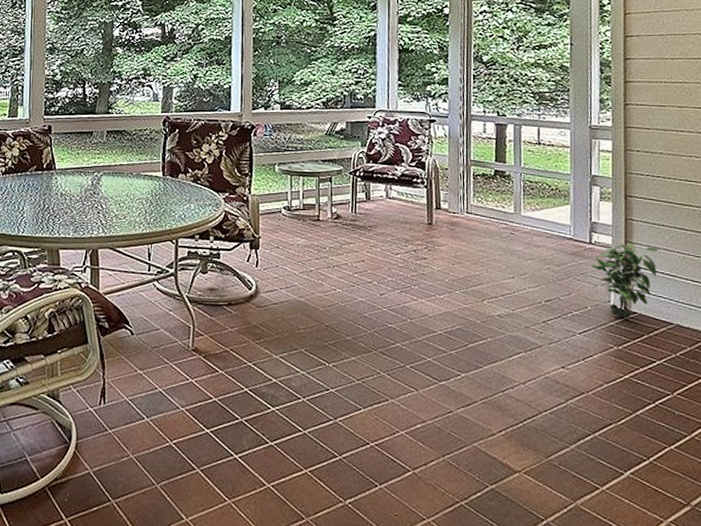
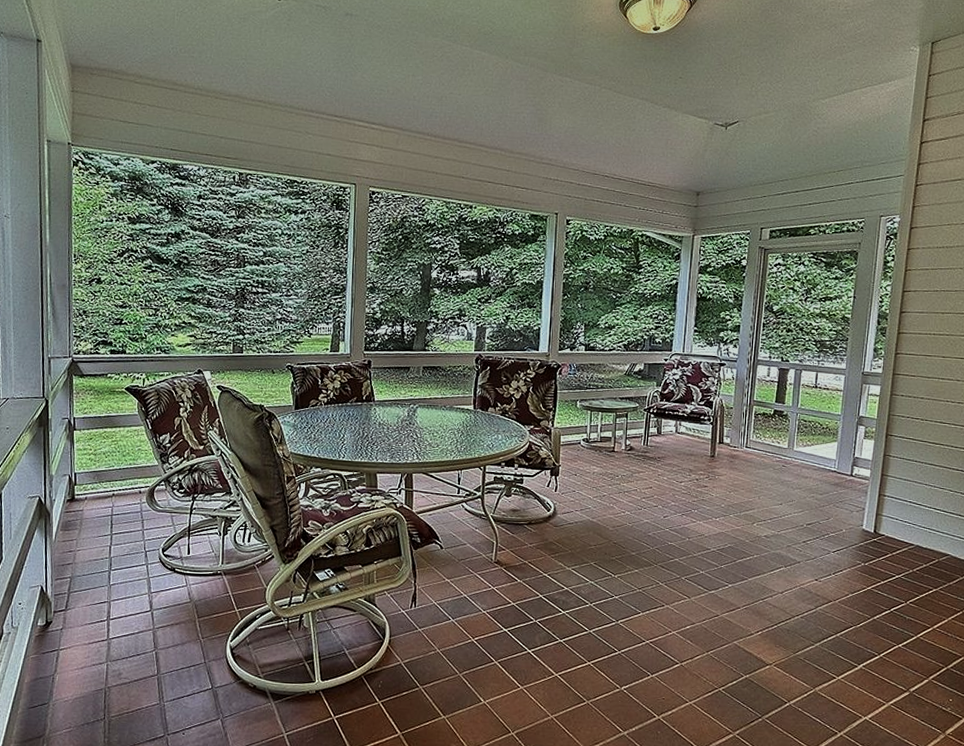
potted plant: present [591,242,660,319] -> none [849,475,910,540]

